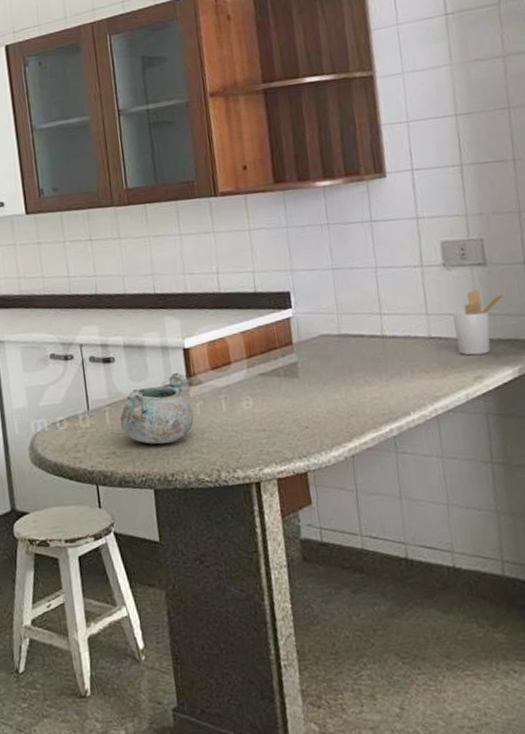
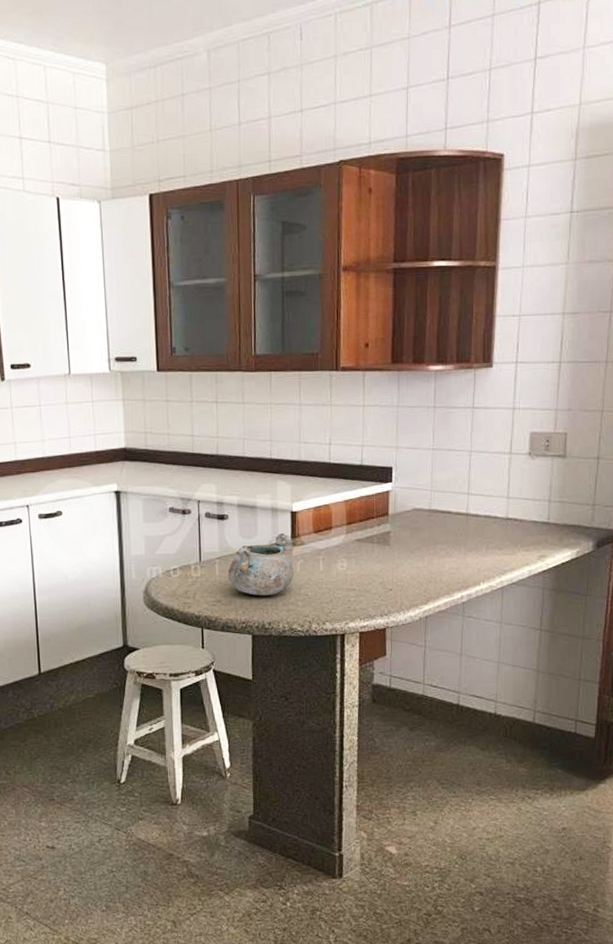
utensil holder: present [452,289,506,356] -> none [529,478,578,537]

